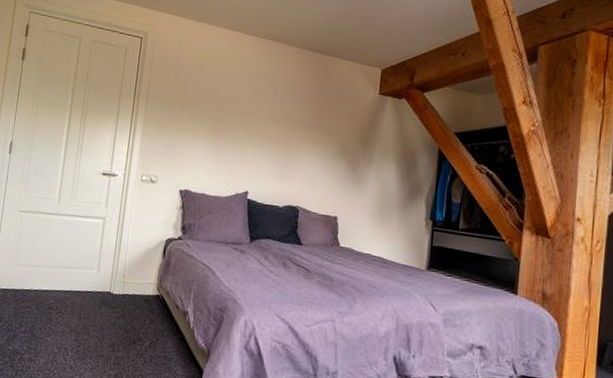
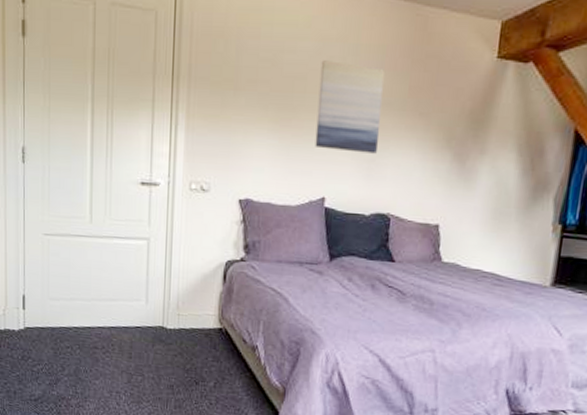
wall art: none [241,89,296,160] -> present [315,60,385,154]

